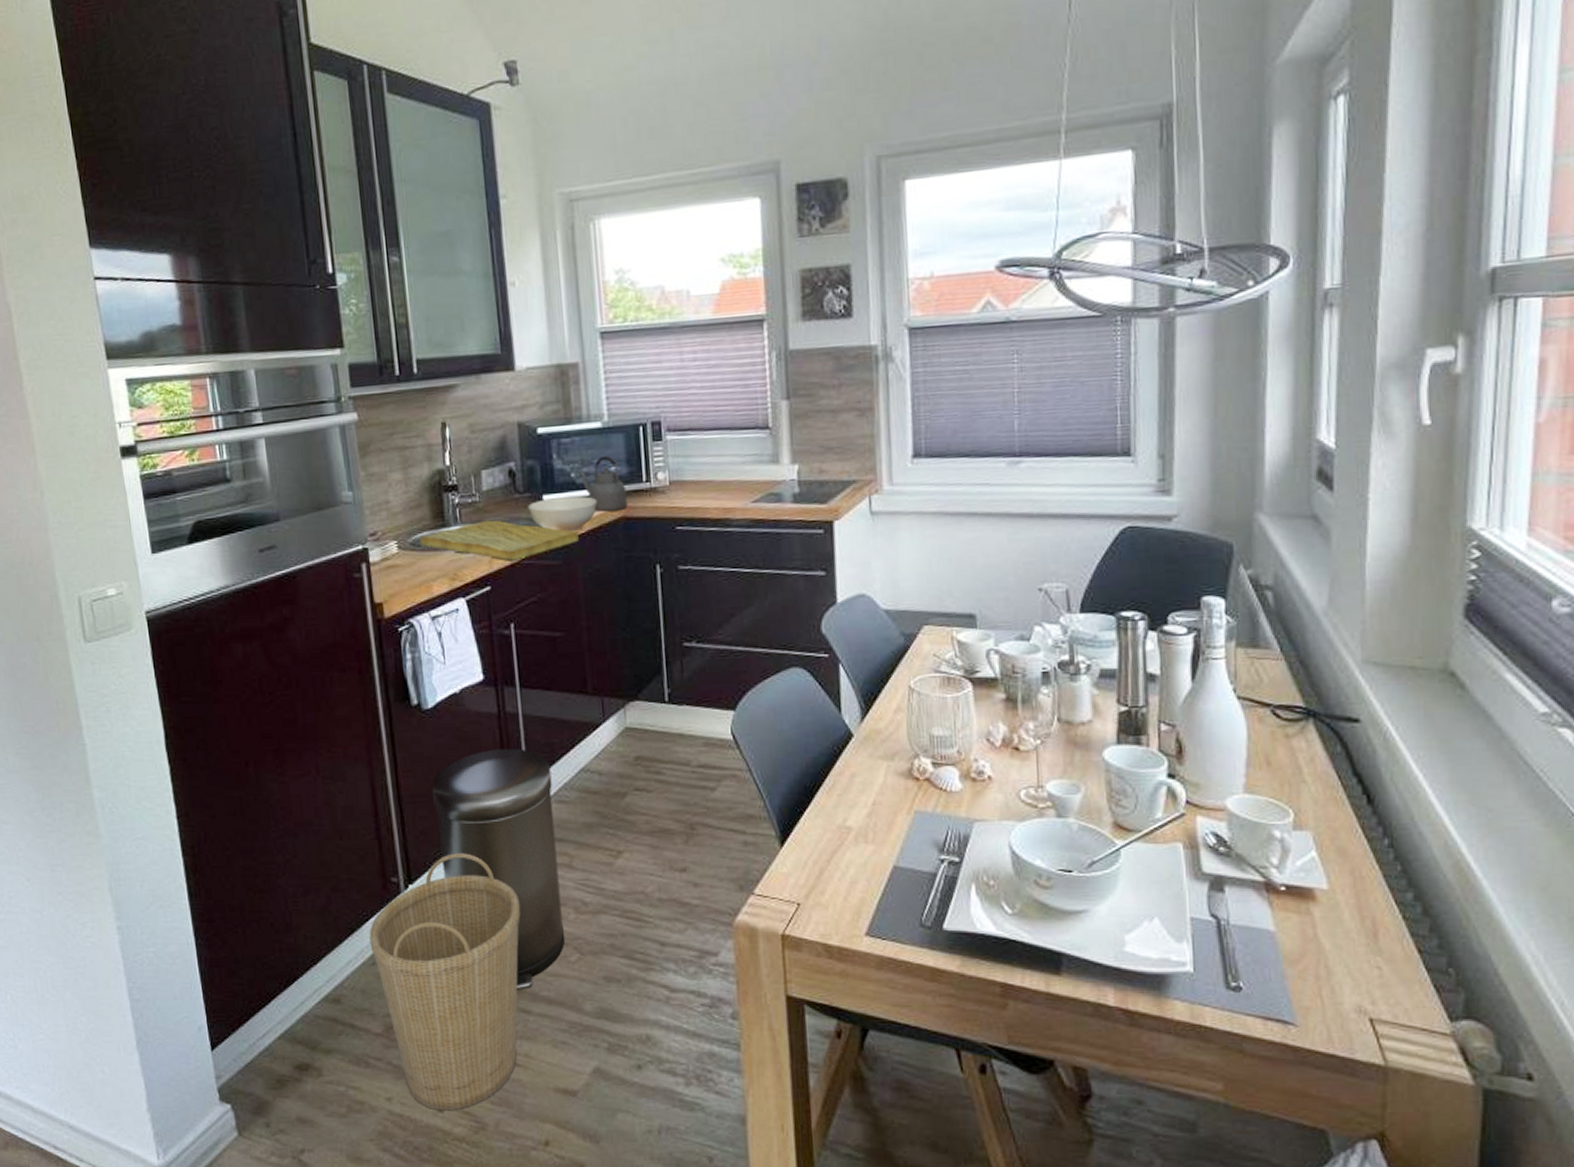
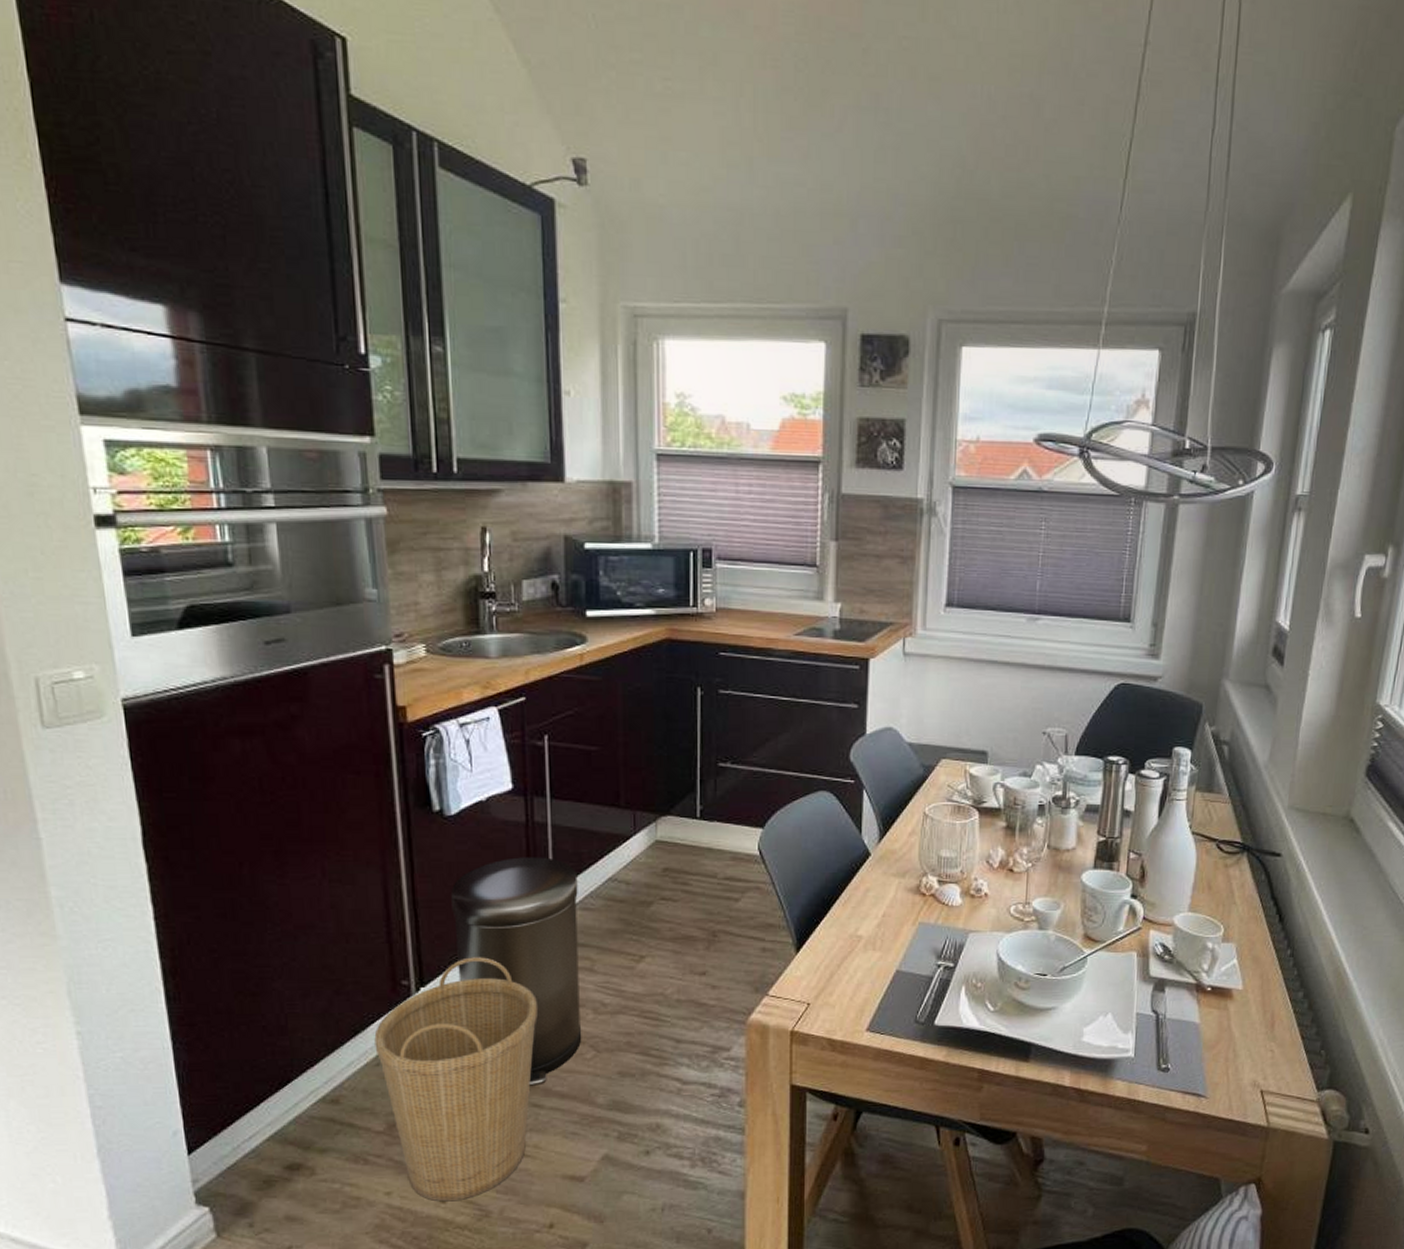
cutting board: present [419,520,579,561] -> none [450,631,621,673]
bowl: present [528,496,598,532] -> none [570,614,643,649]
kettle: present [578,456,628,513] -> none [624,578,673,633]

